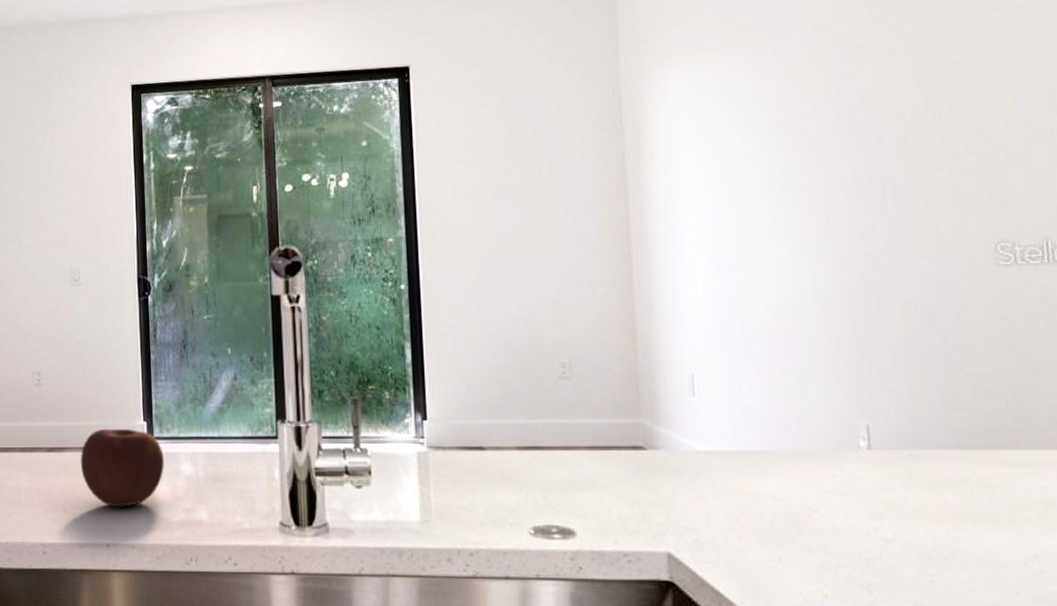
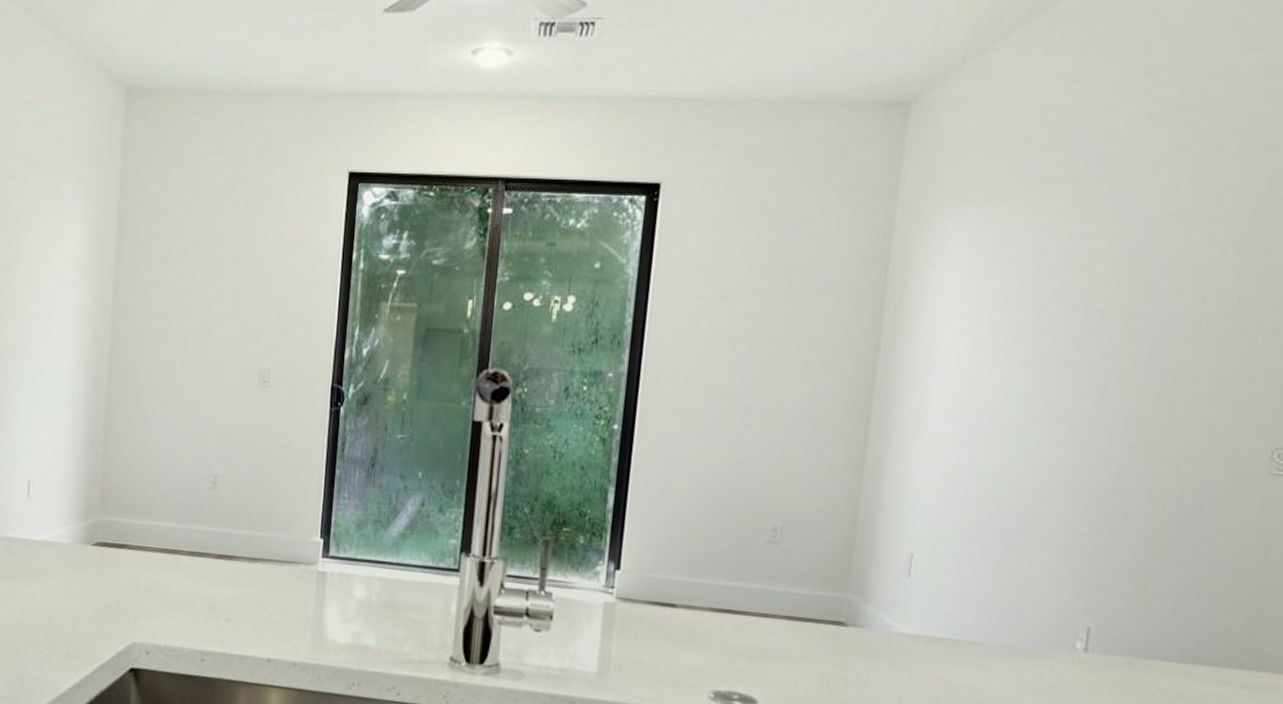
apple: present [80,429,164,507] -> none [249,541,338,624]

